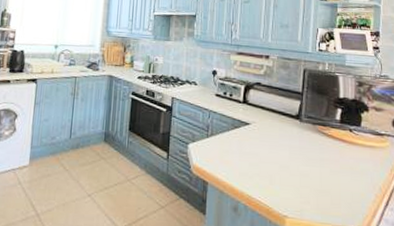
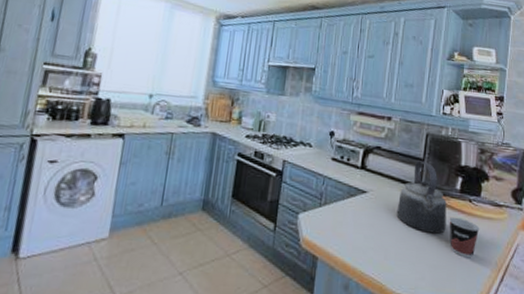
kettle: none [279,94,328,161] -> present [396,160,447,234]
cup: none [330,145,362,184] -> present [449,216,480,258]

